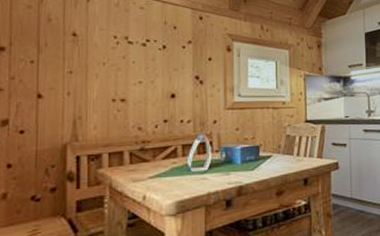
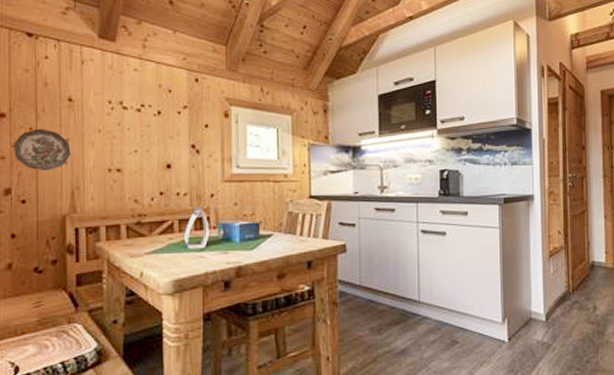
decorative plate: none [12,61,74,101] -> present [13,128,71,170]

